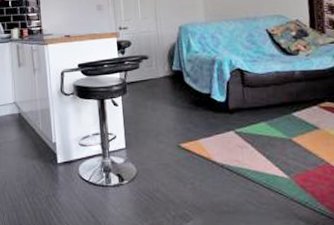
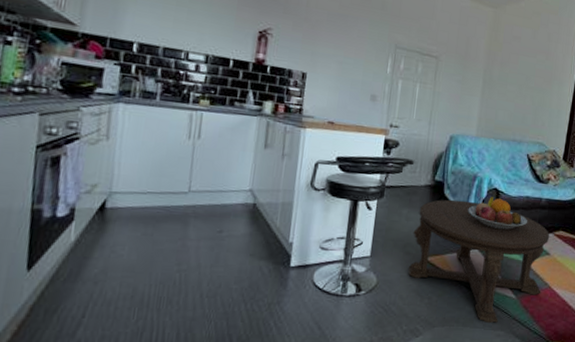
coffee table: none [162,85,319,205] -> present [408,199,550,323]
fruit bowl: none [214,76,283,109] -> present [469,196,527,230]

